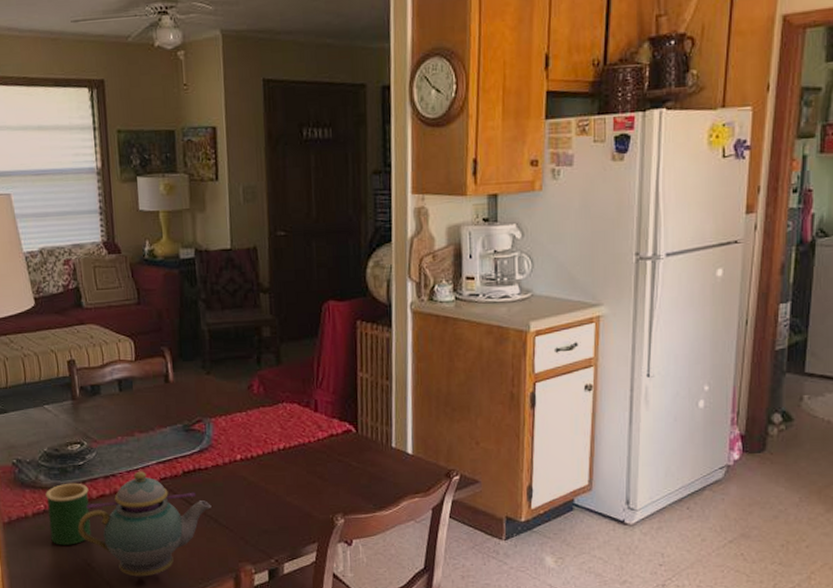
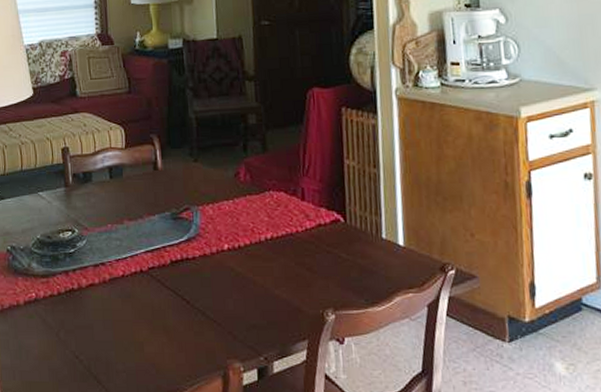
mug: present [45,483,91,545] -> none [37,271,80,336]
teapot: present [78,471,212,577] -> none [67,260,199,372]

